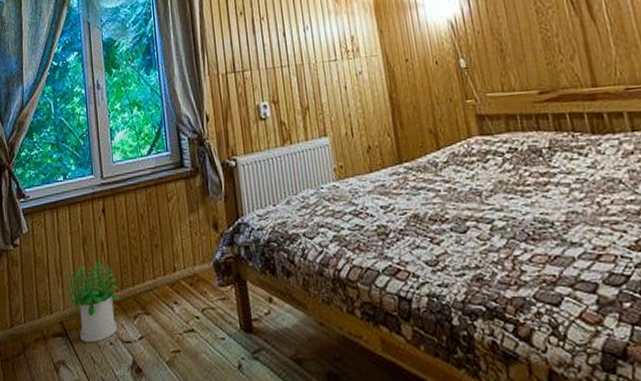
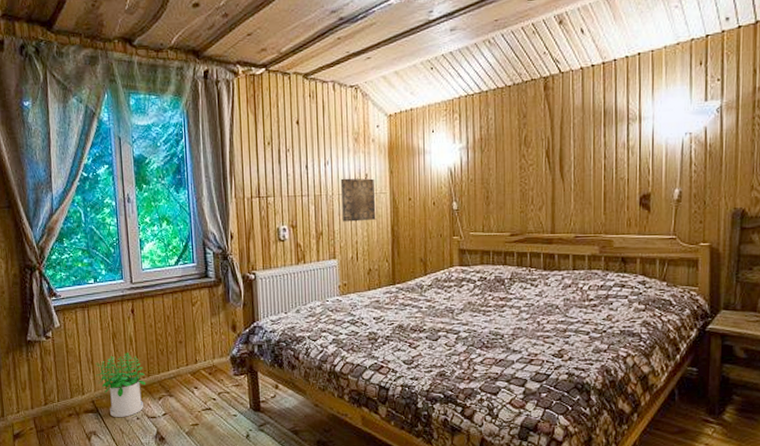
wall art: none [323,40,370,93] -> present [340,178,376,222]

